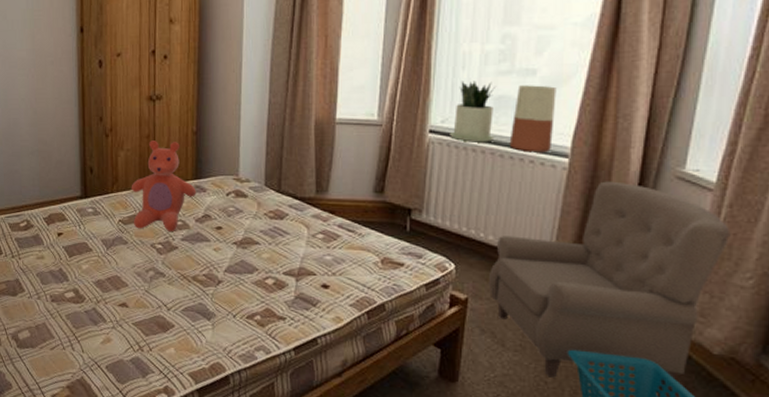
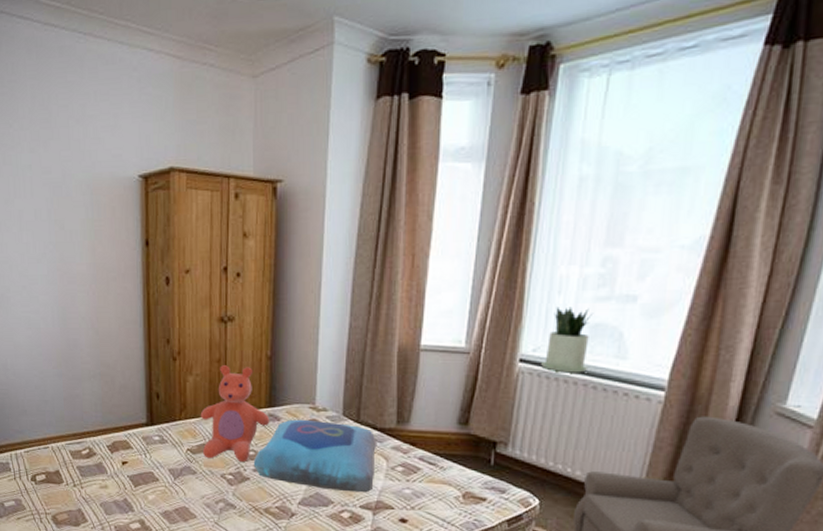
cushion: none [181,190,298,260] -> present [253,419,378,493]
vase: present [509,85,557,153] -> none [603,313,657,385]

